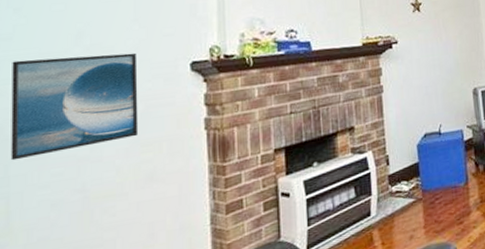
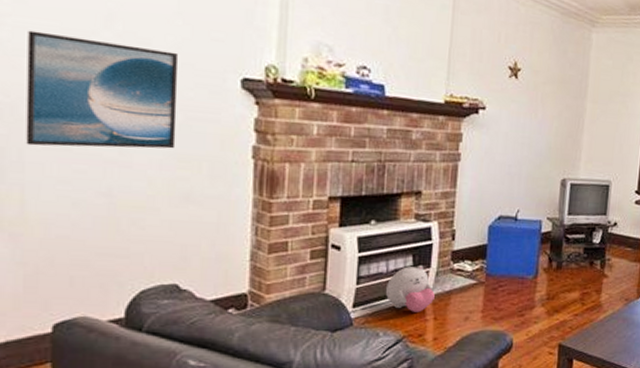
plush toy: none [334,195,379,242] -> present [385,266,435,312]

